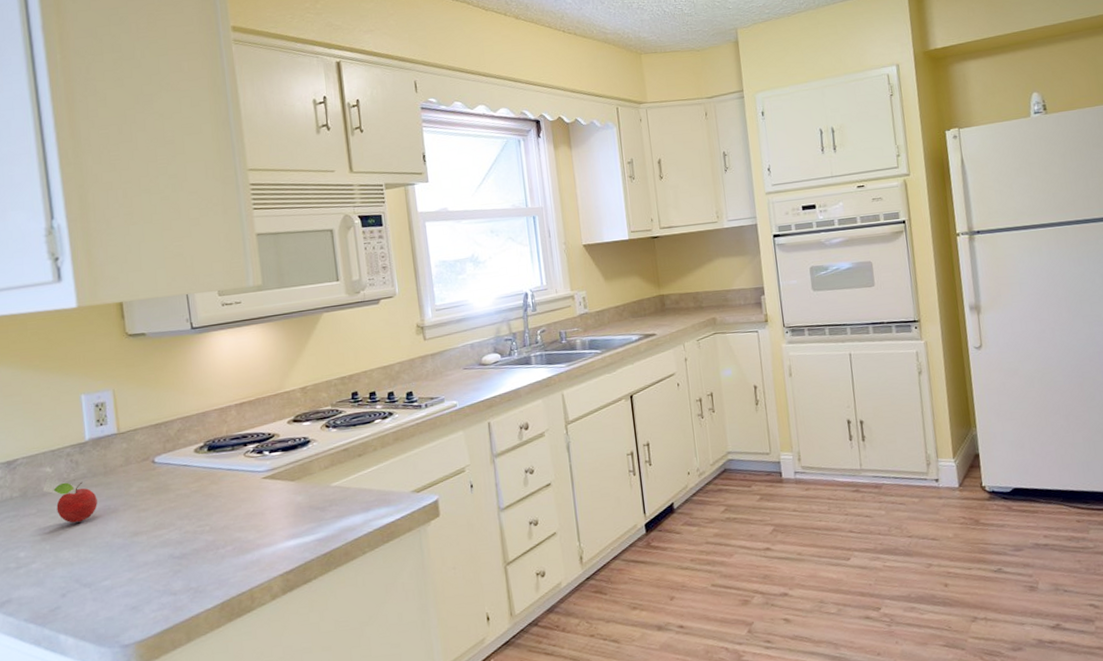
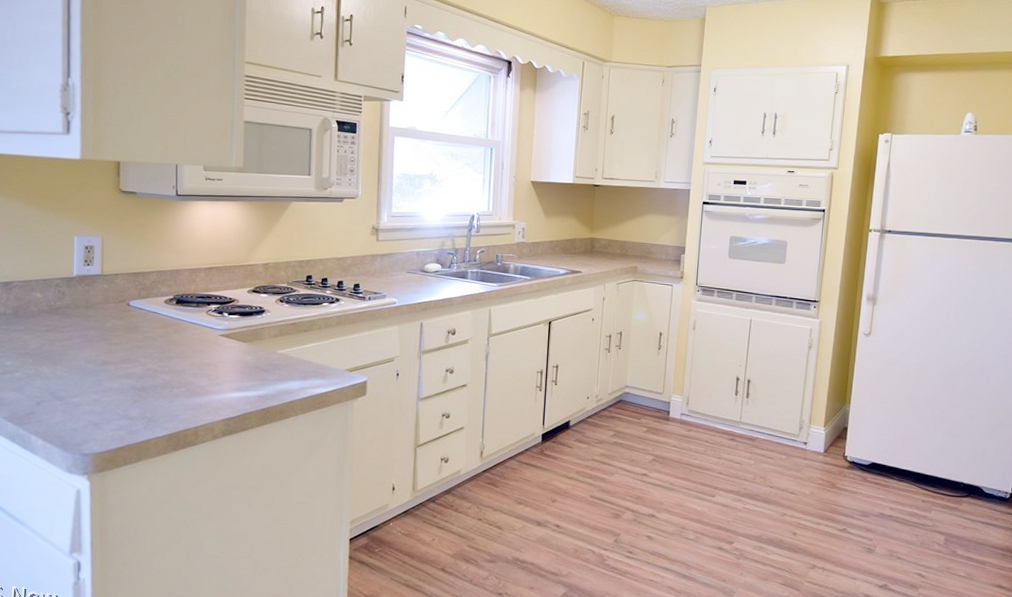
fruit: present [42,479,98,523] -> none [31,303,77,345]

